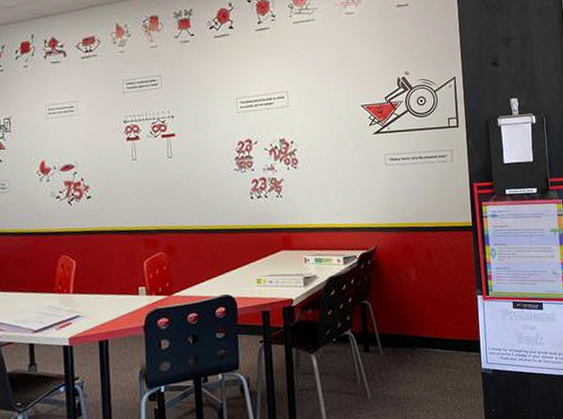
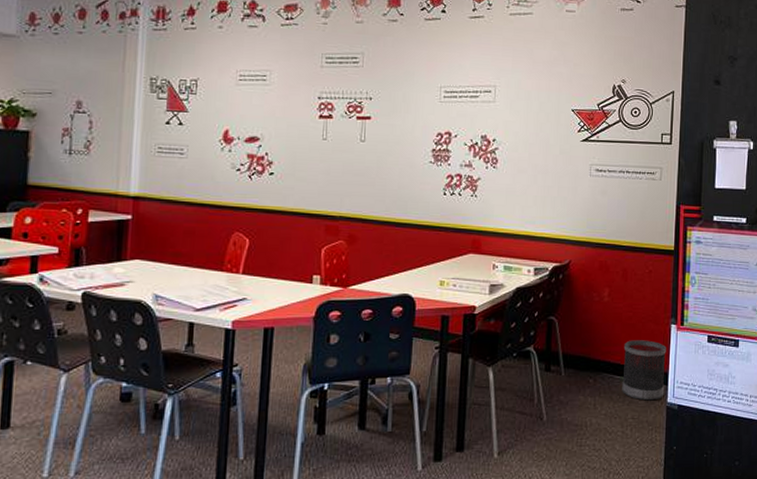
wastebasket: none [435,312,479,369] -> present [622,340,666,401]

